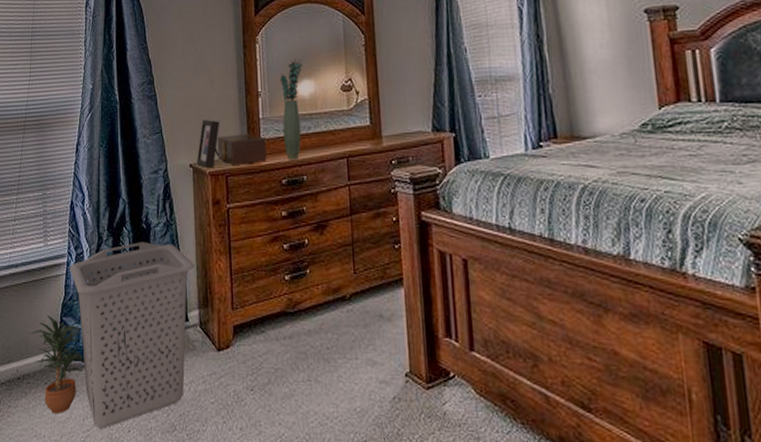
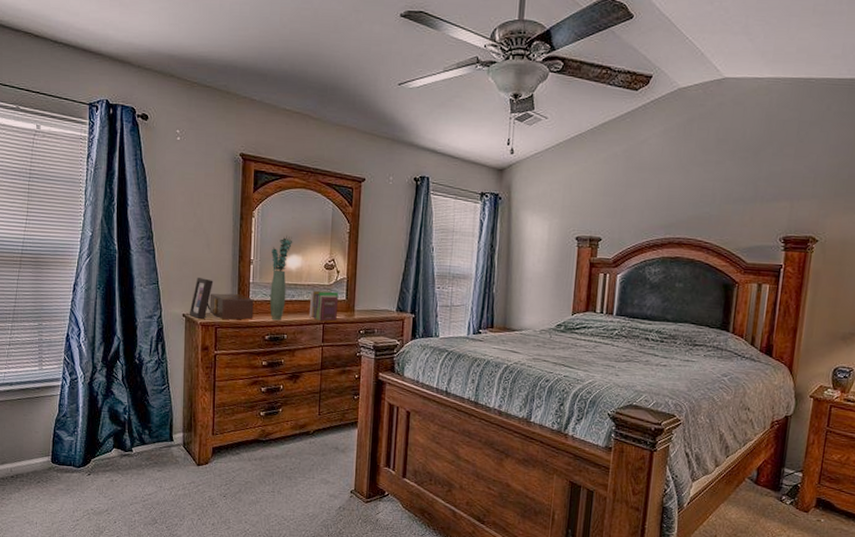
potted plant: present [30,315,85,414] -> none [23,427,76,506]
laundry basket: present [70,242,195,428] -> none [64,374,182,519]
books: none [329,116,363,155] -> present [310,290,339,322]

